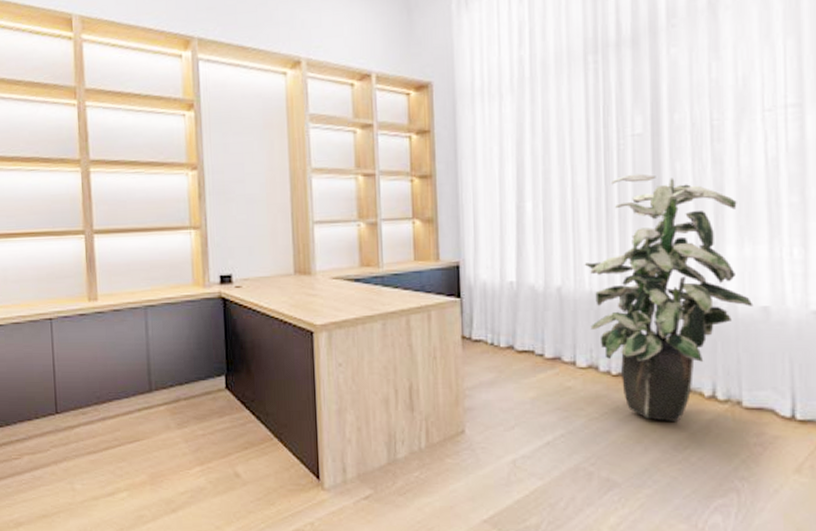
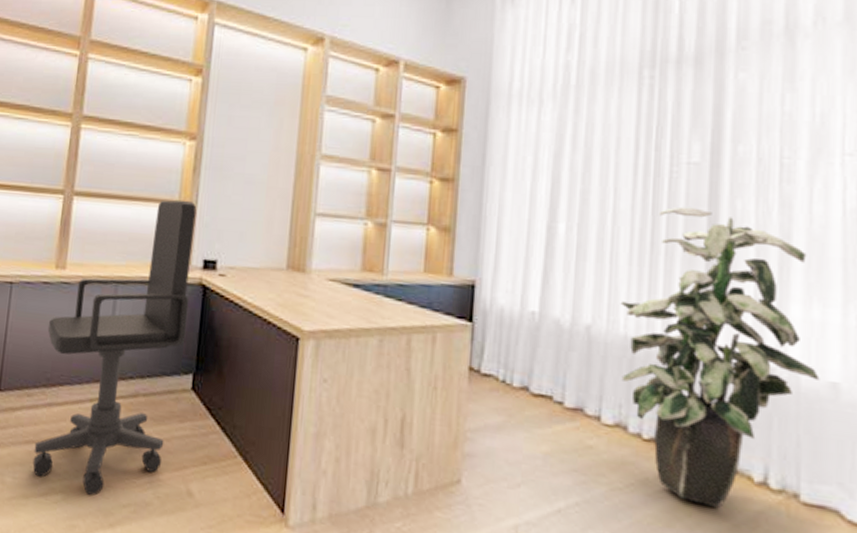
office chair: none [90,225,214,489] -> present [32,200,197,496]

